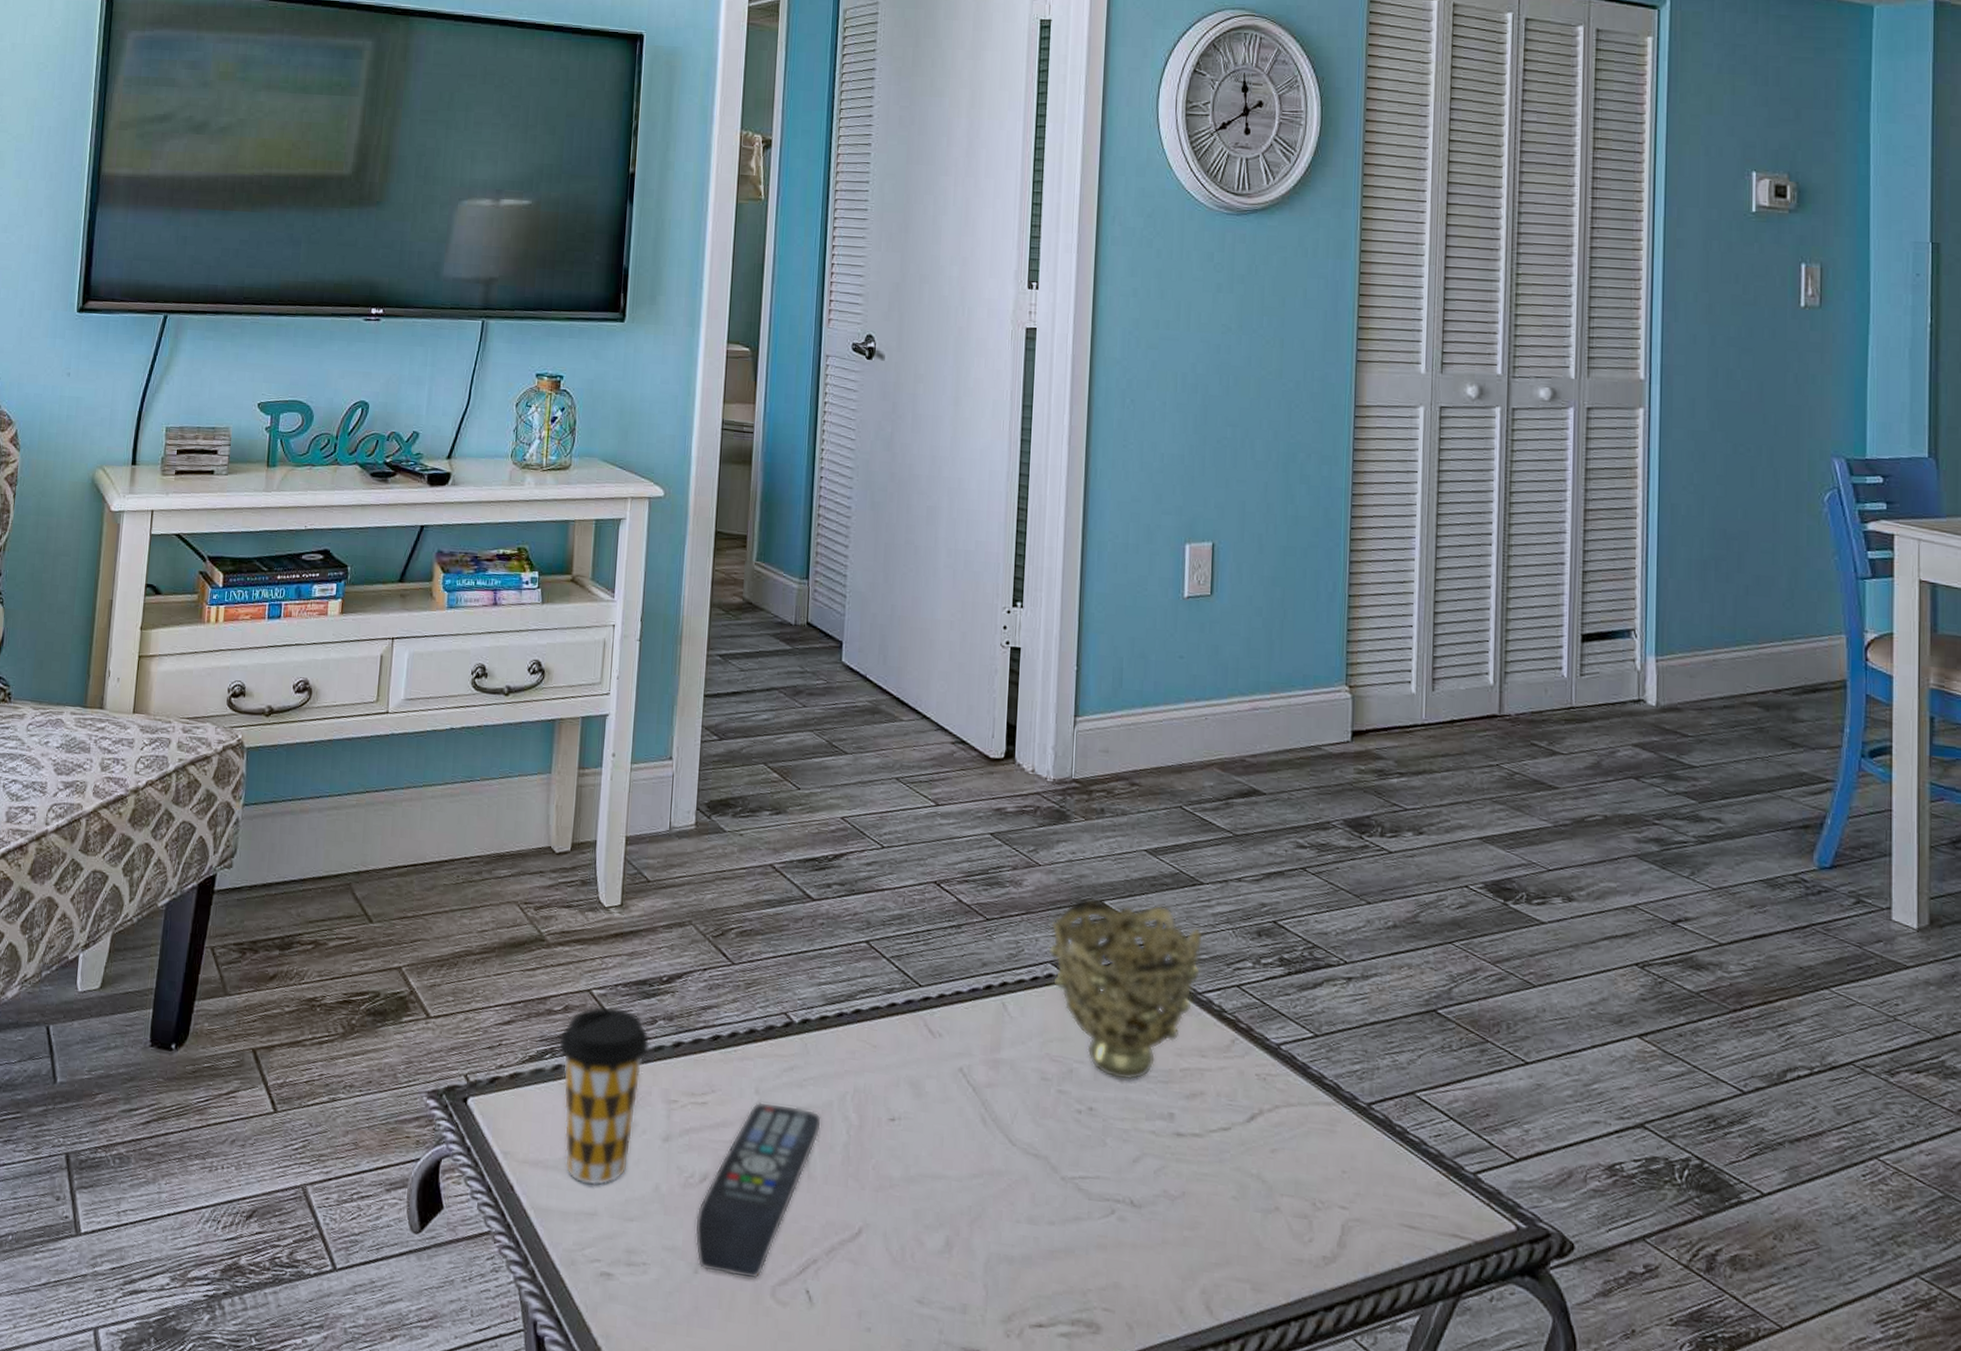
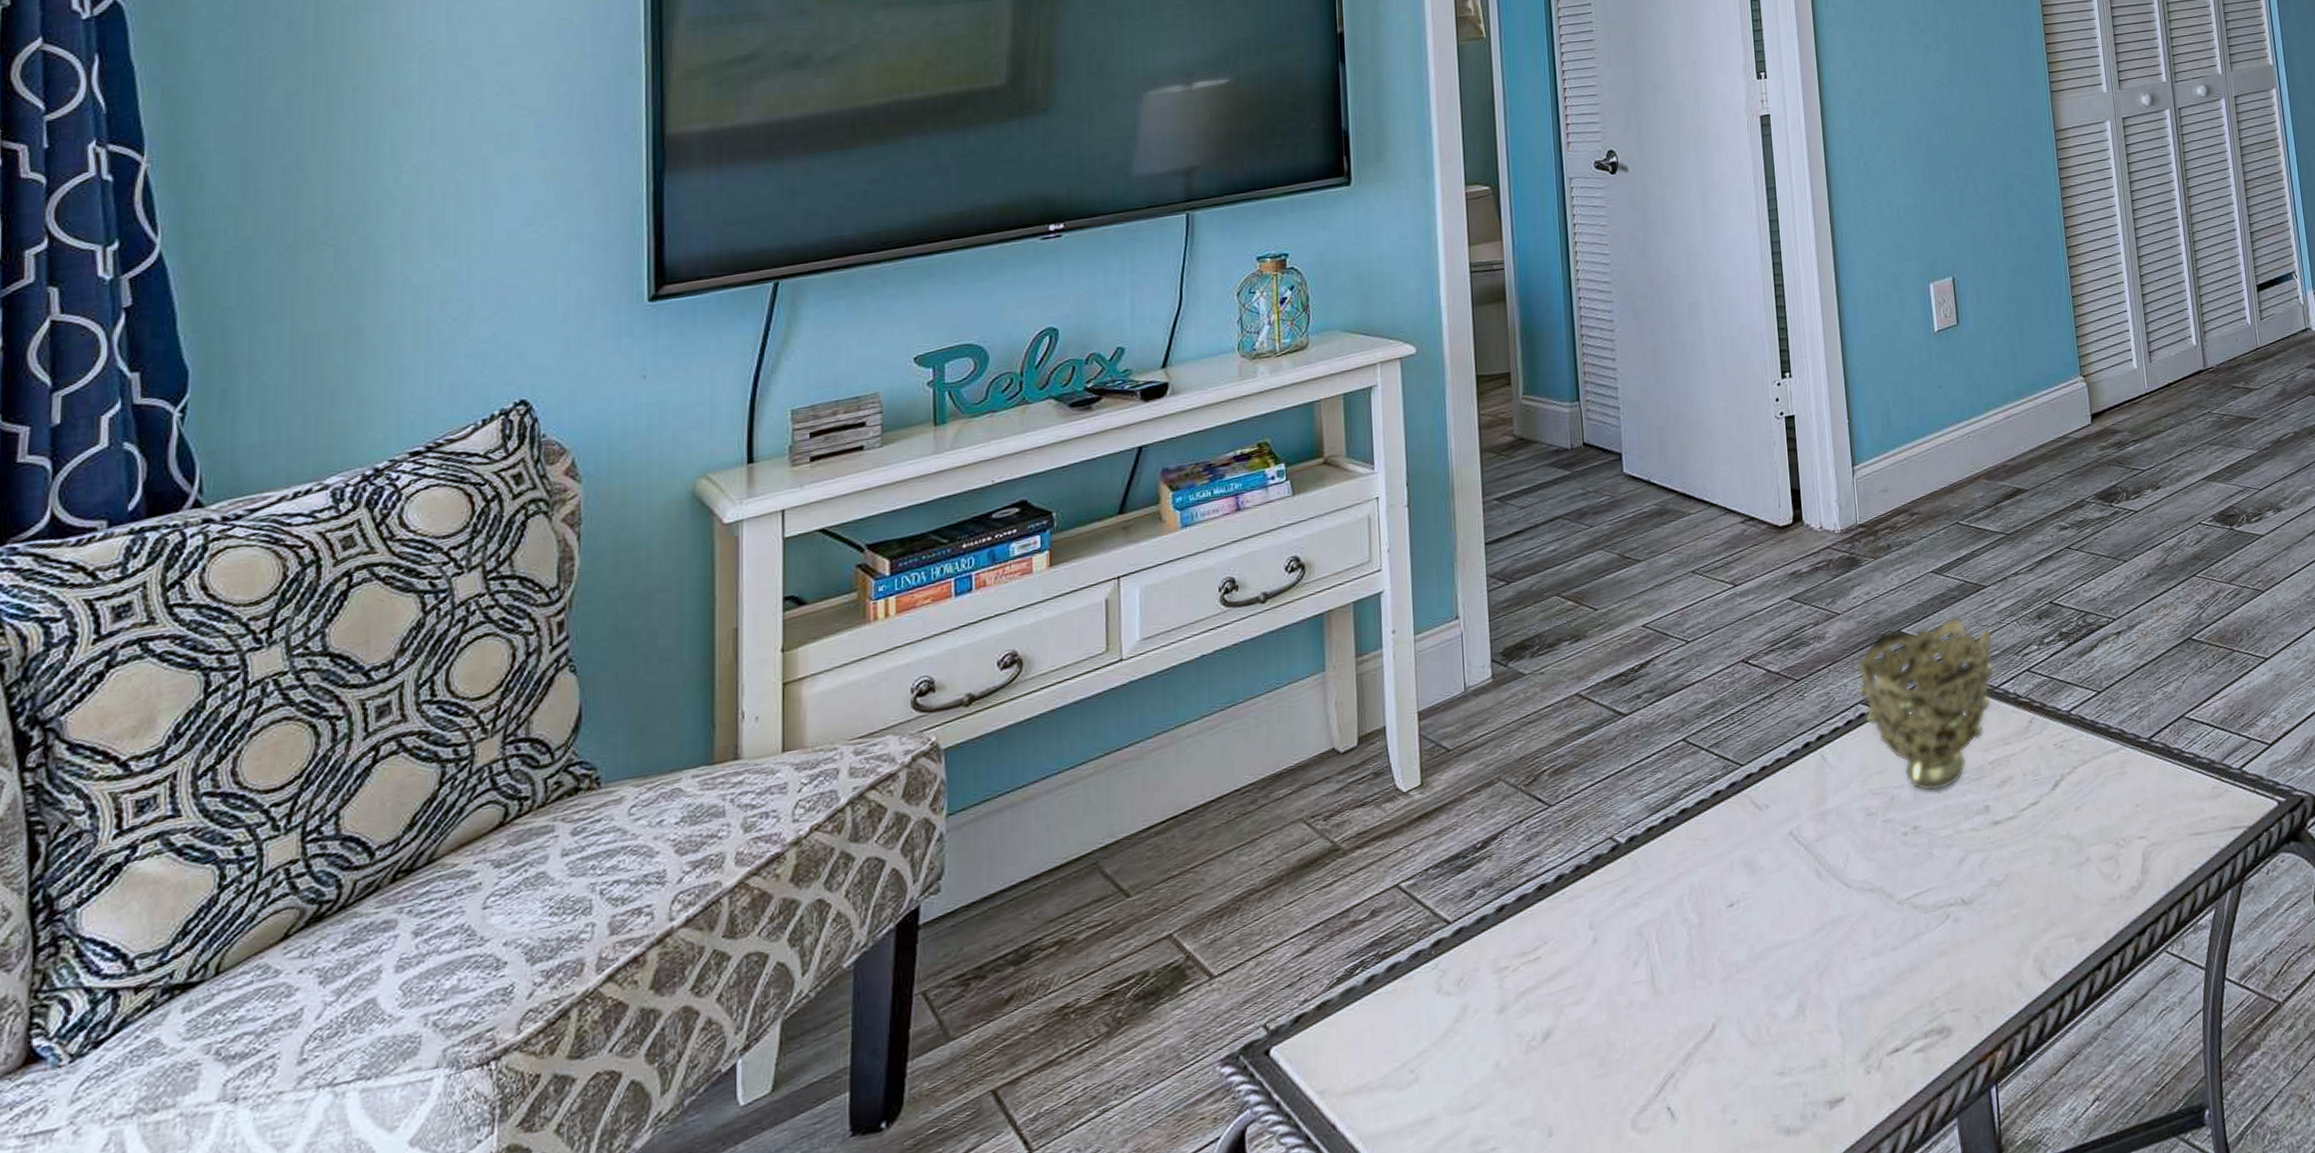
coffee cup: present [558,1005,650,1186] -> none [1368,891,1471,1092]
remote control: present [695,1101,822,1280] -> none [1543,925,1662,1130]

